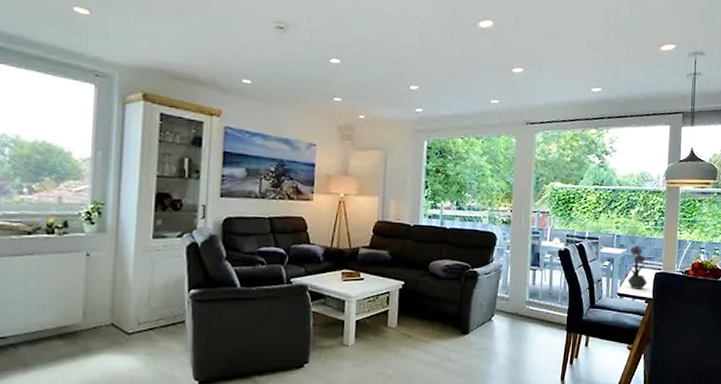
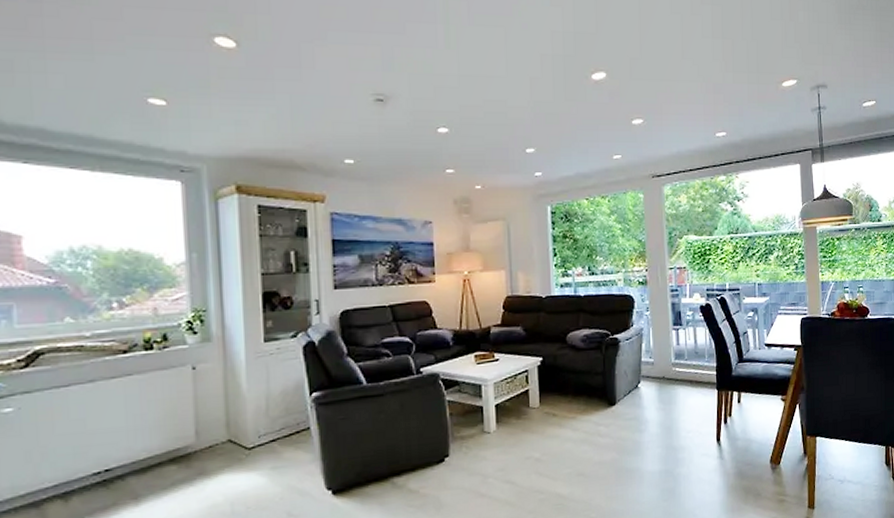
flower arrangement: present [628,239,648,289] -> none [772,286,794,338]

